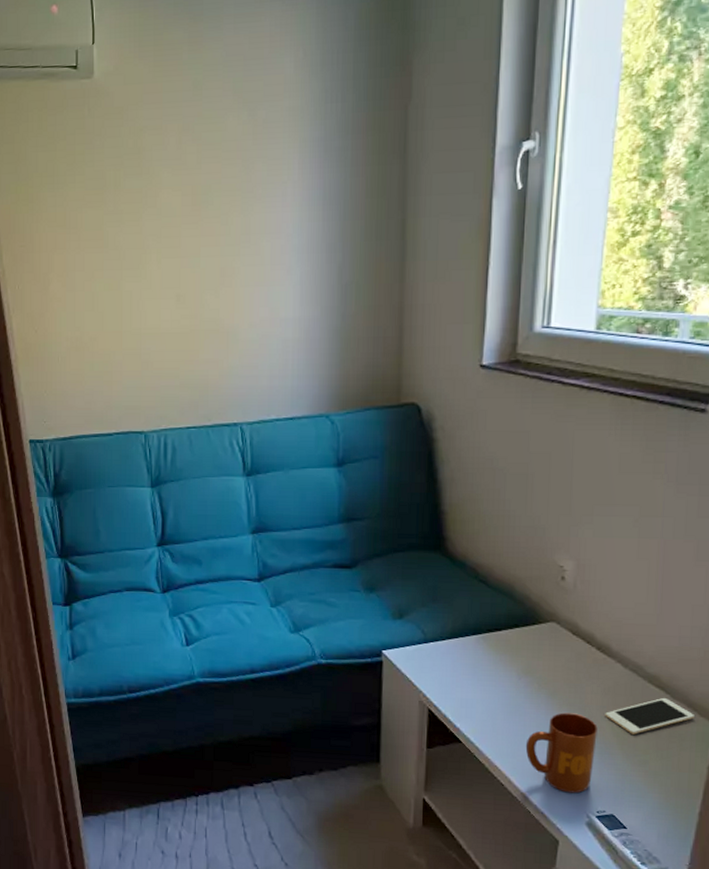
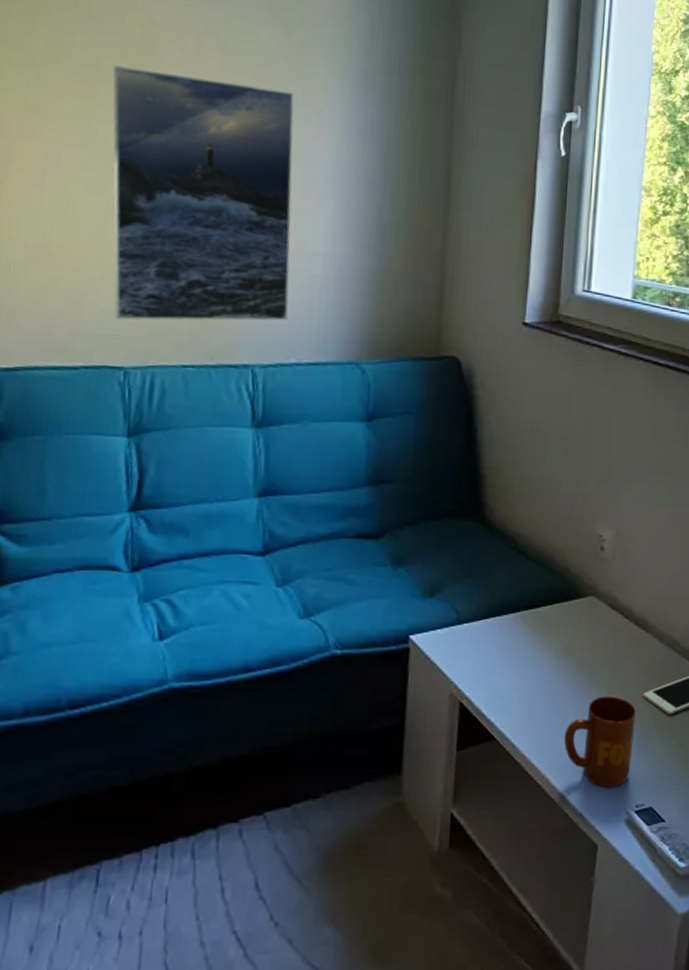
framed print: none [116,171,267,393] -> present [113,66,295,321]

